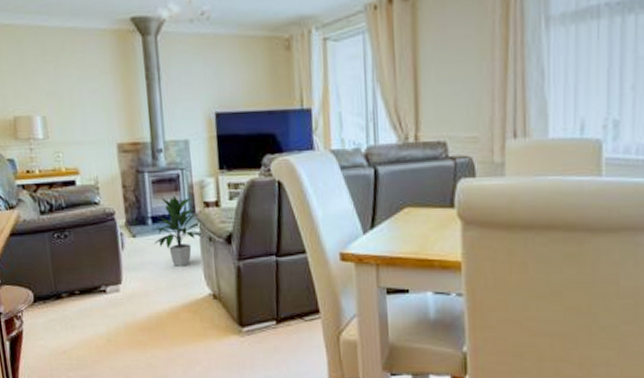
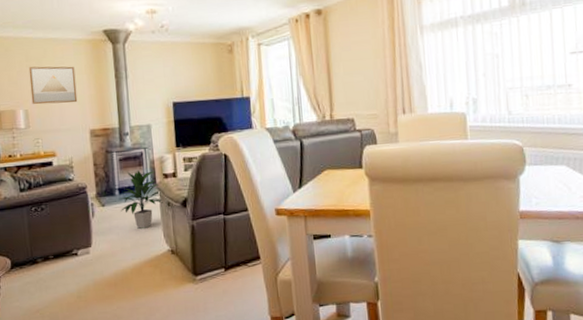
wall art: none [45,62,103,111] -> present [28,66,78,105]

